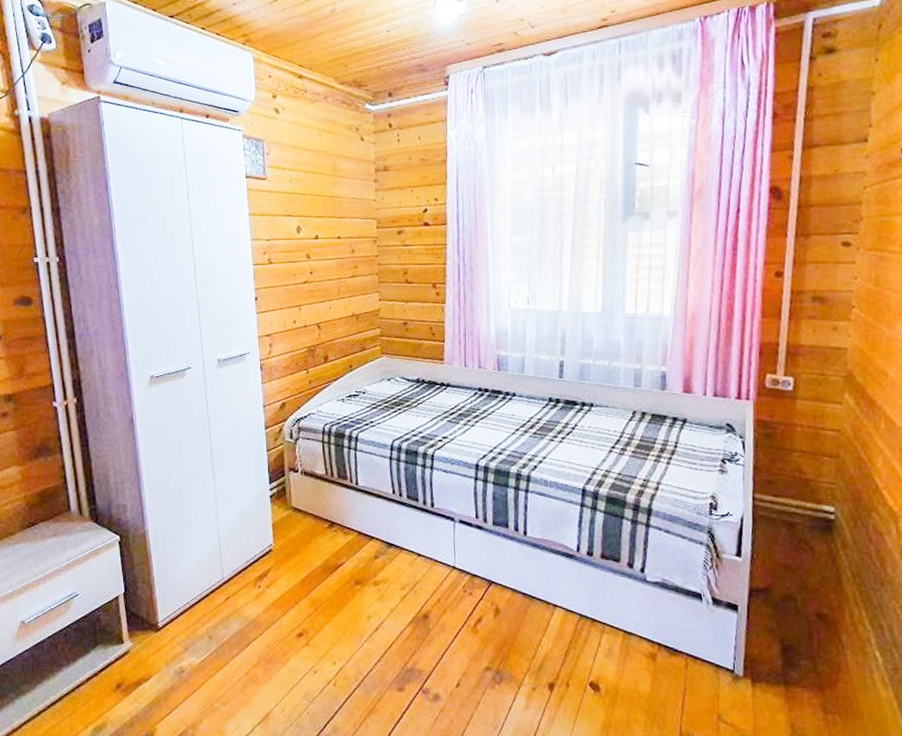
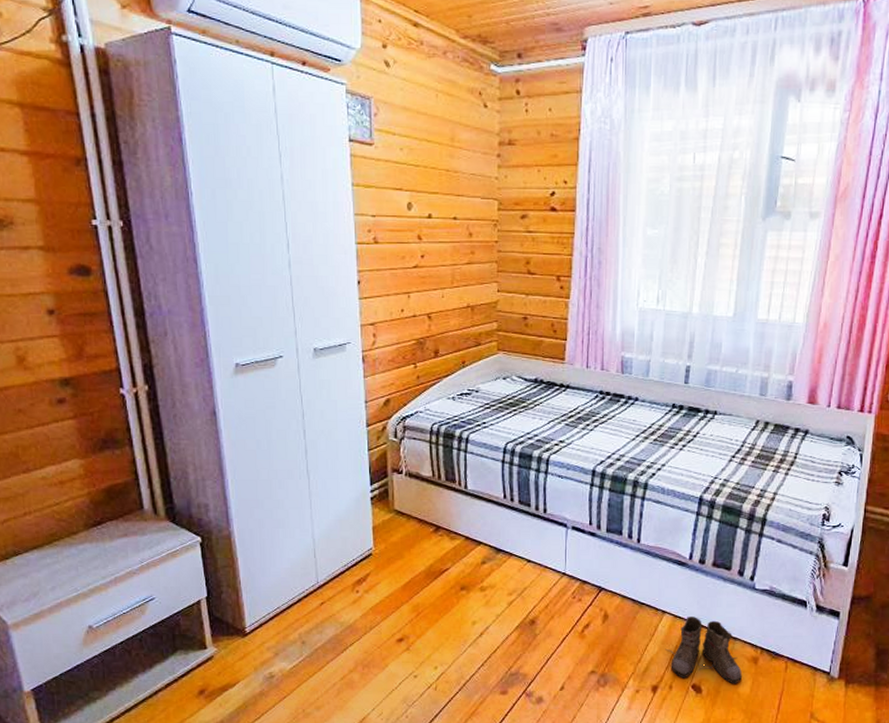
boots: none [559,611,641,682] -> present [665,617,742,684]

